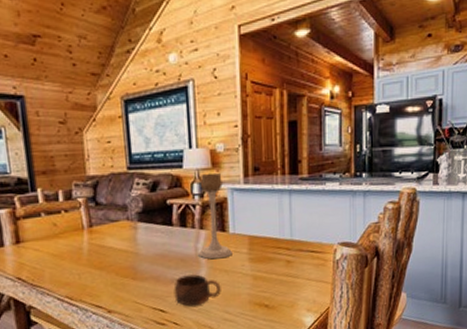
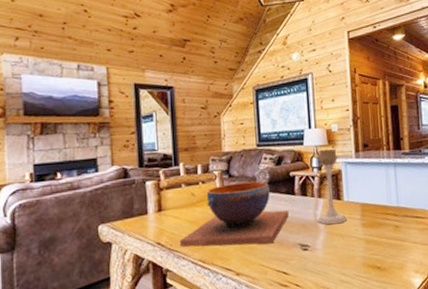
decorative bowl: none [43,210,166,283] -> present [180,181,289,247]
cup: present [174,274,221,306] -> none [295,238,338,269]

